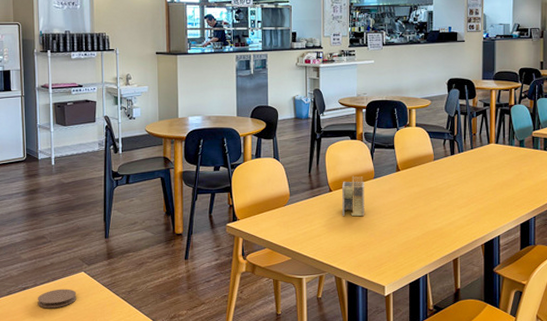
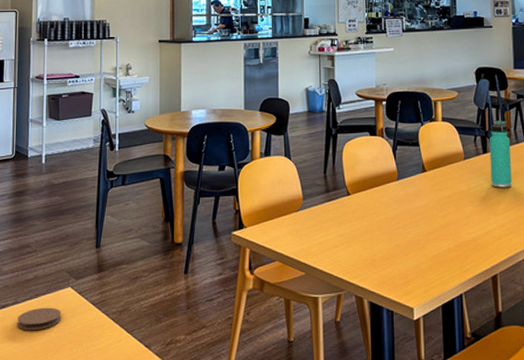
napkin holder: present [342,176,365,217] -> none [361,178,388,225]
thermos bottle: none [456,126,476,185] -> present [489,120,512,188]

